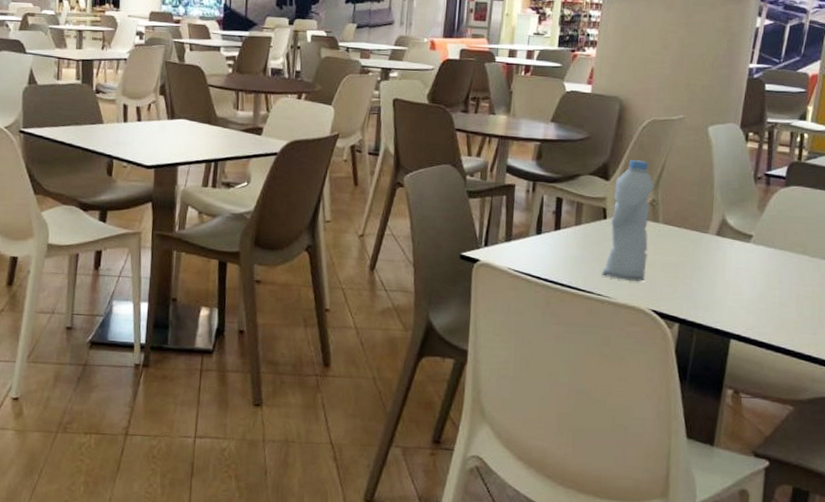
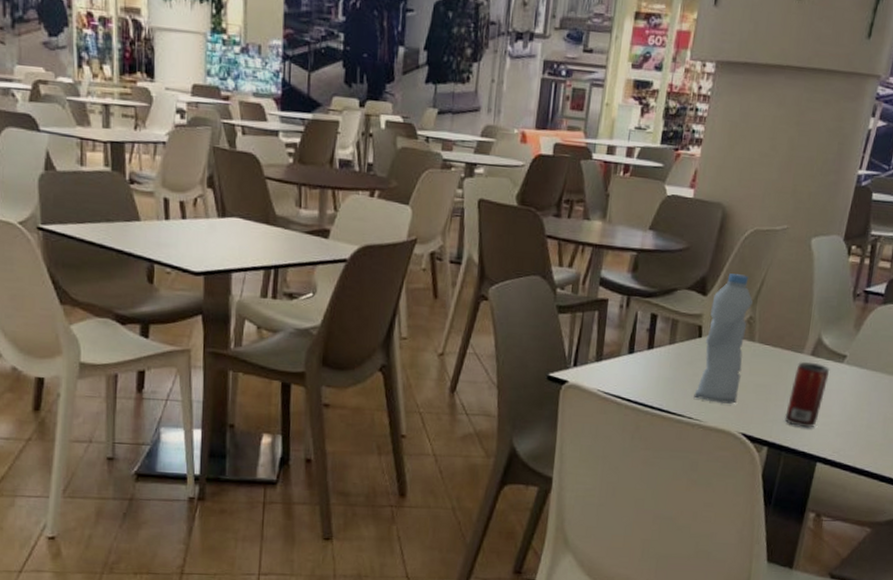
beverage can: none [694,241,737,305] -> present [785,361,830,428]

